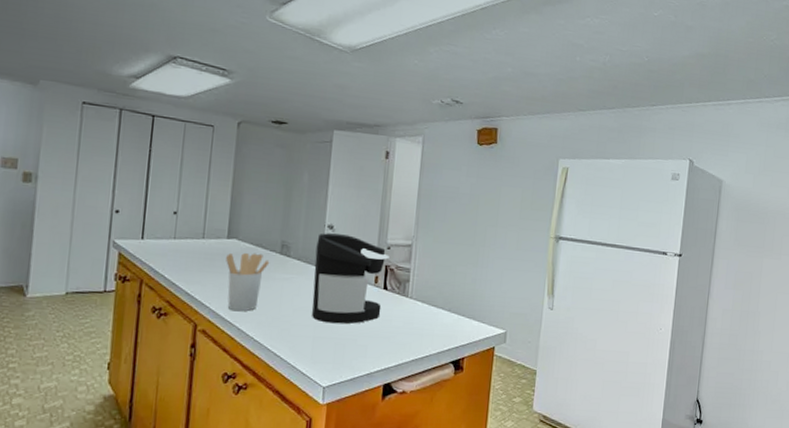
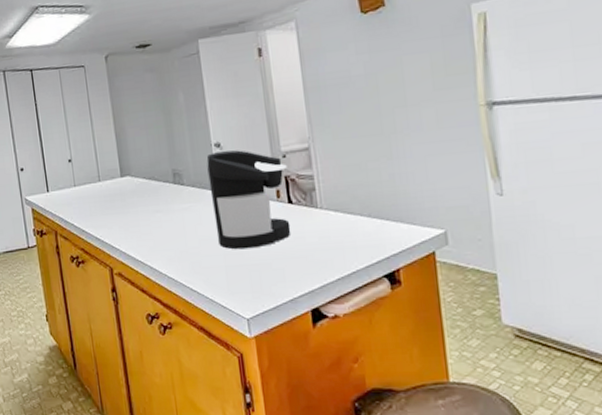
utensil holder: present [226,252,270,312] -> none [124,186,166,250]

